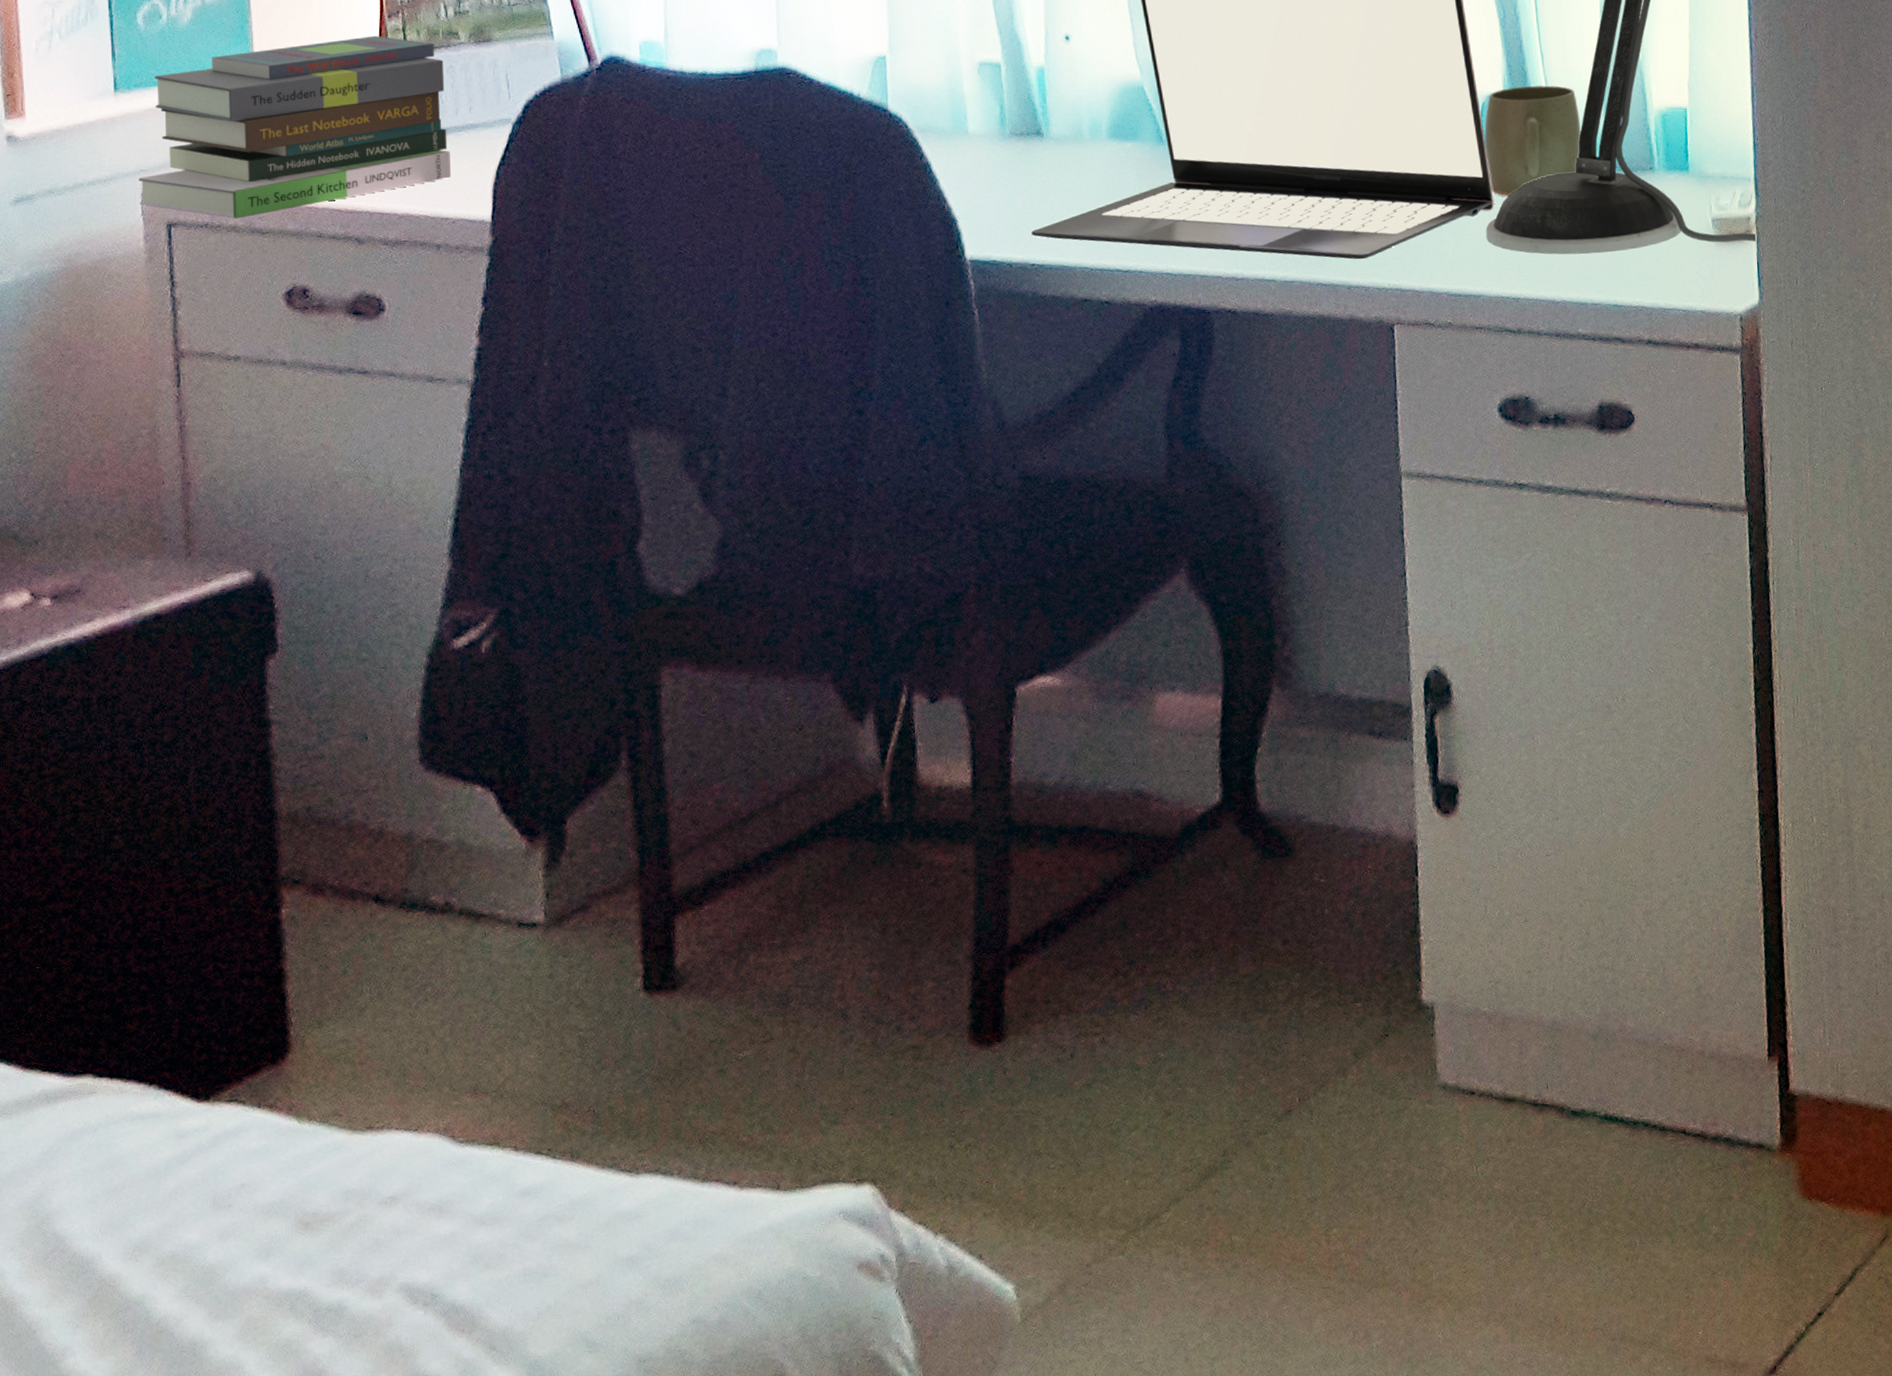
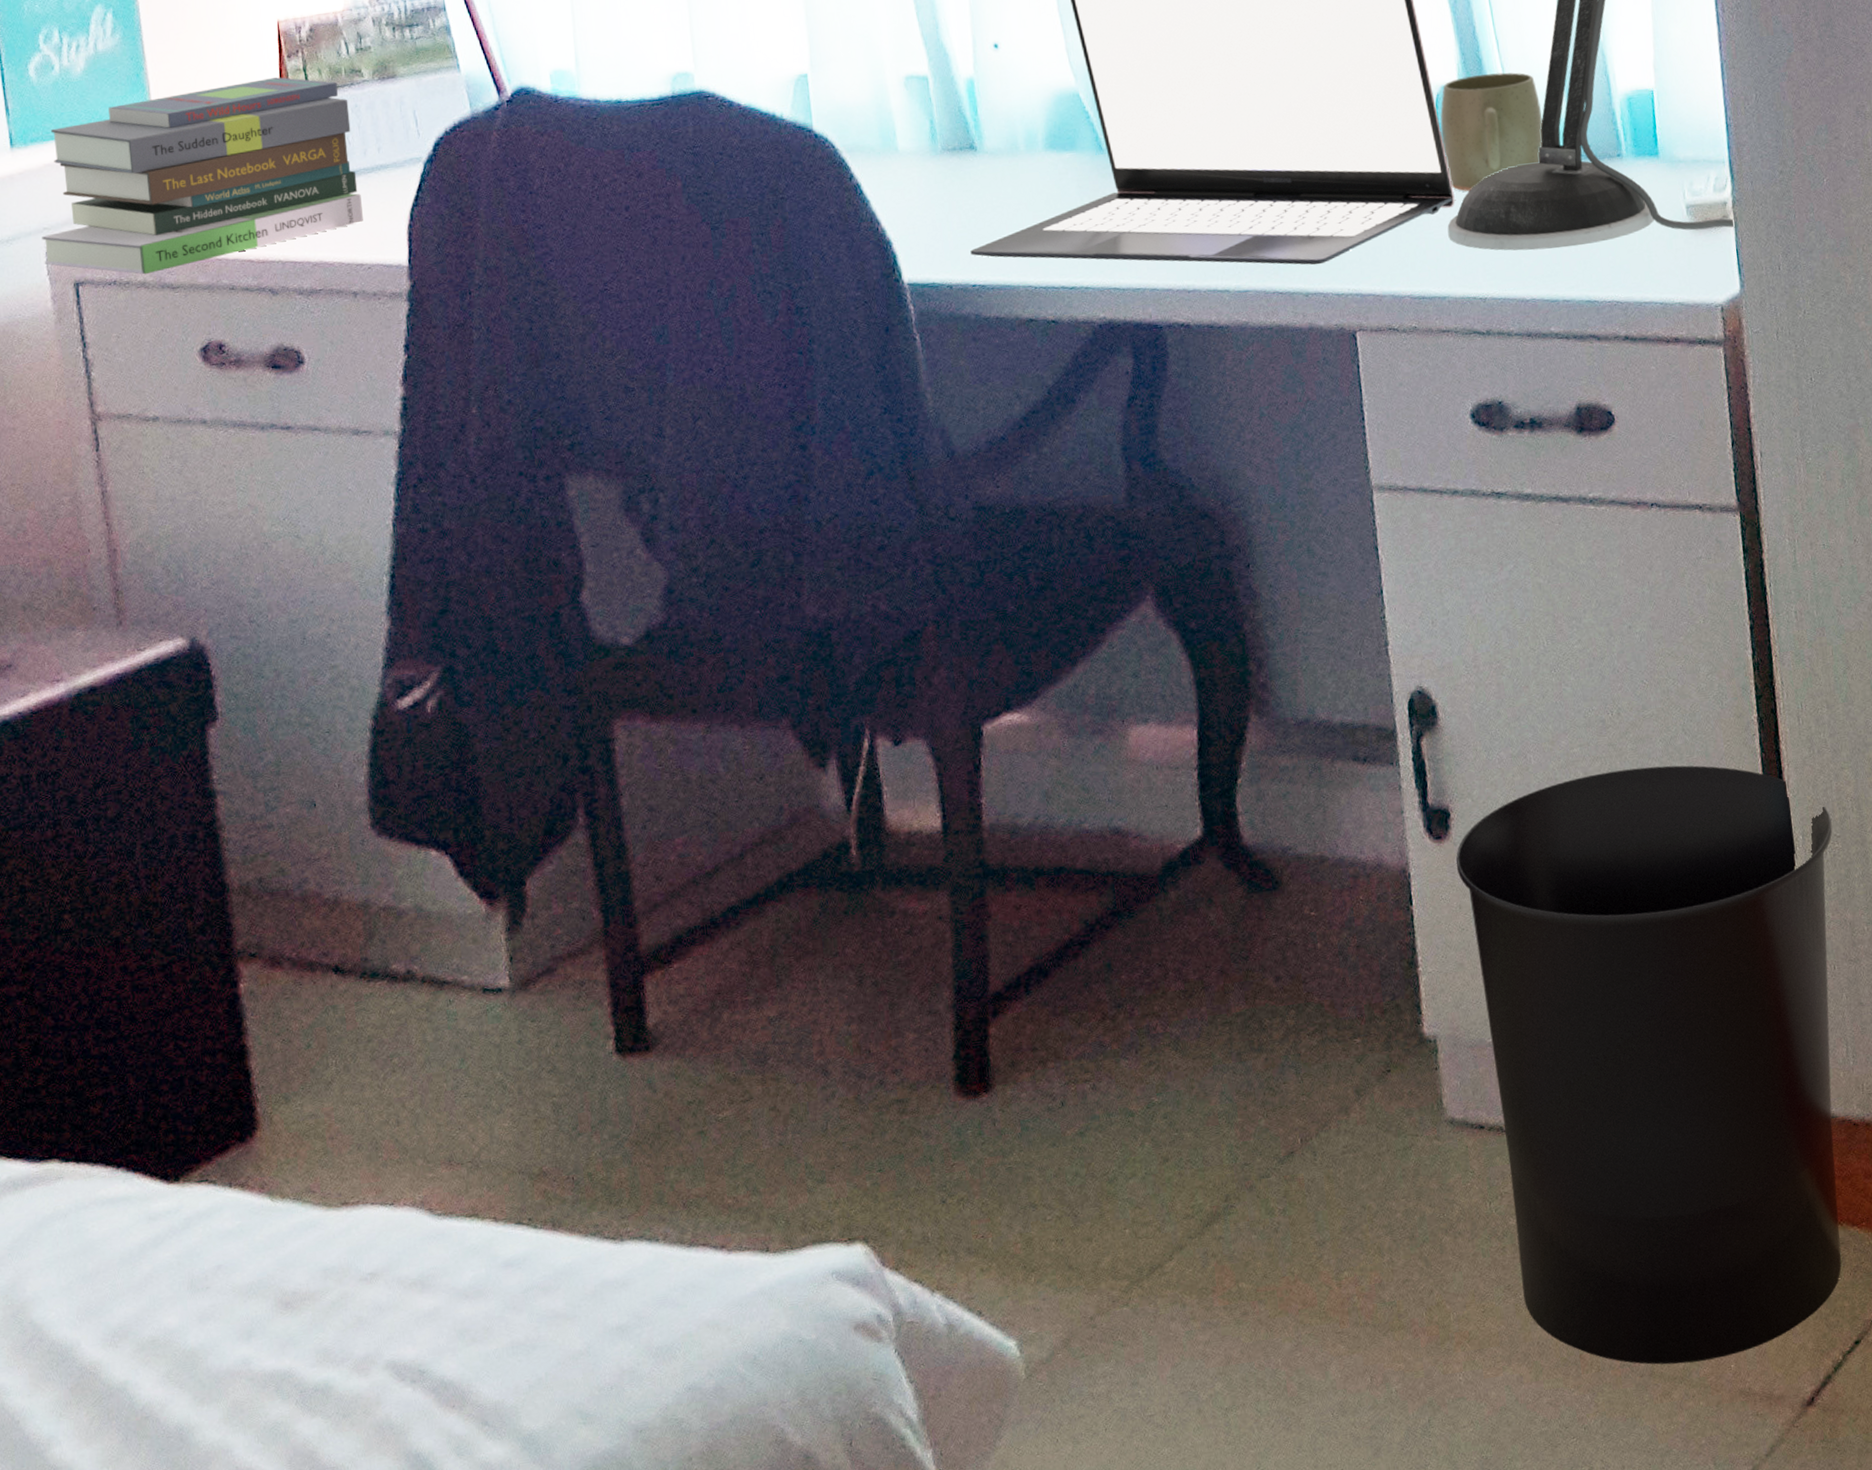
waste bin: none [1461,751,1821,1330] -> present [1456,765,1842,1365]

